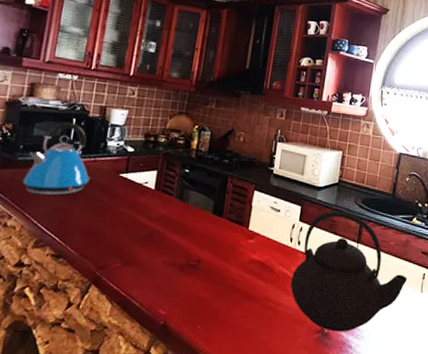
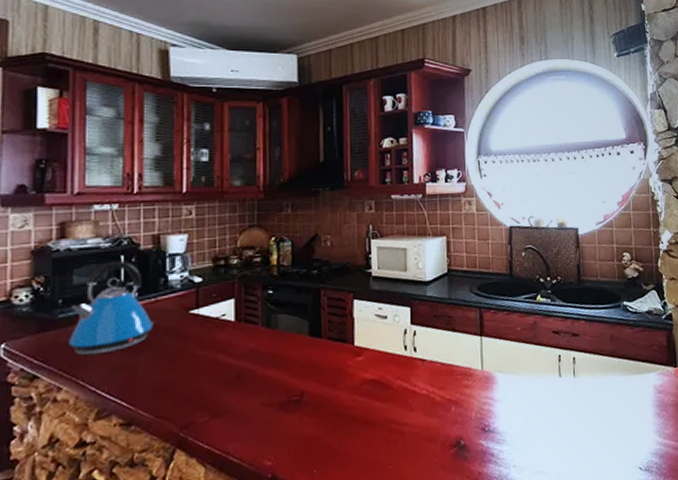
teapot: present [290,211,408,332] -> none [413,304,543,442]

